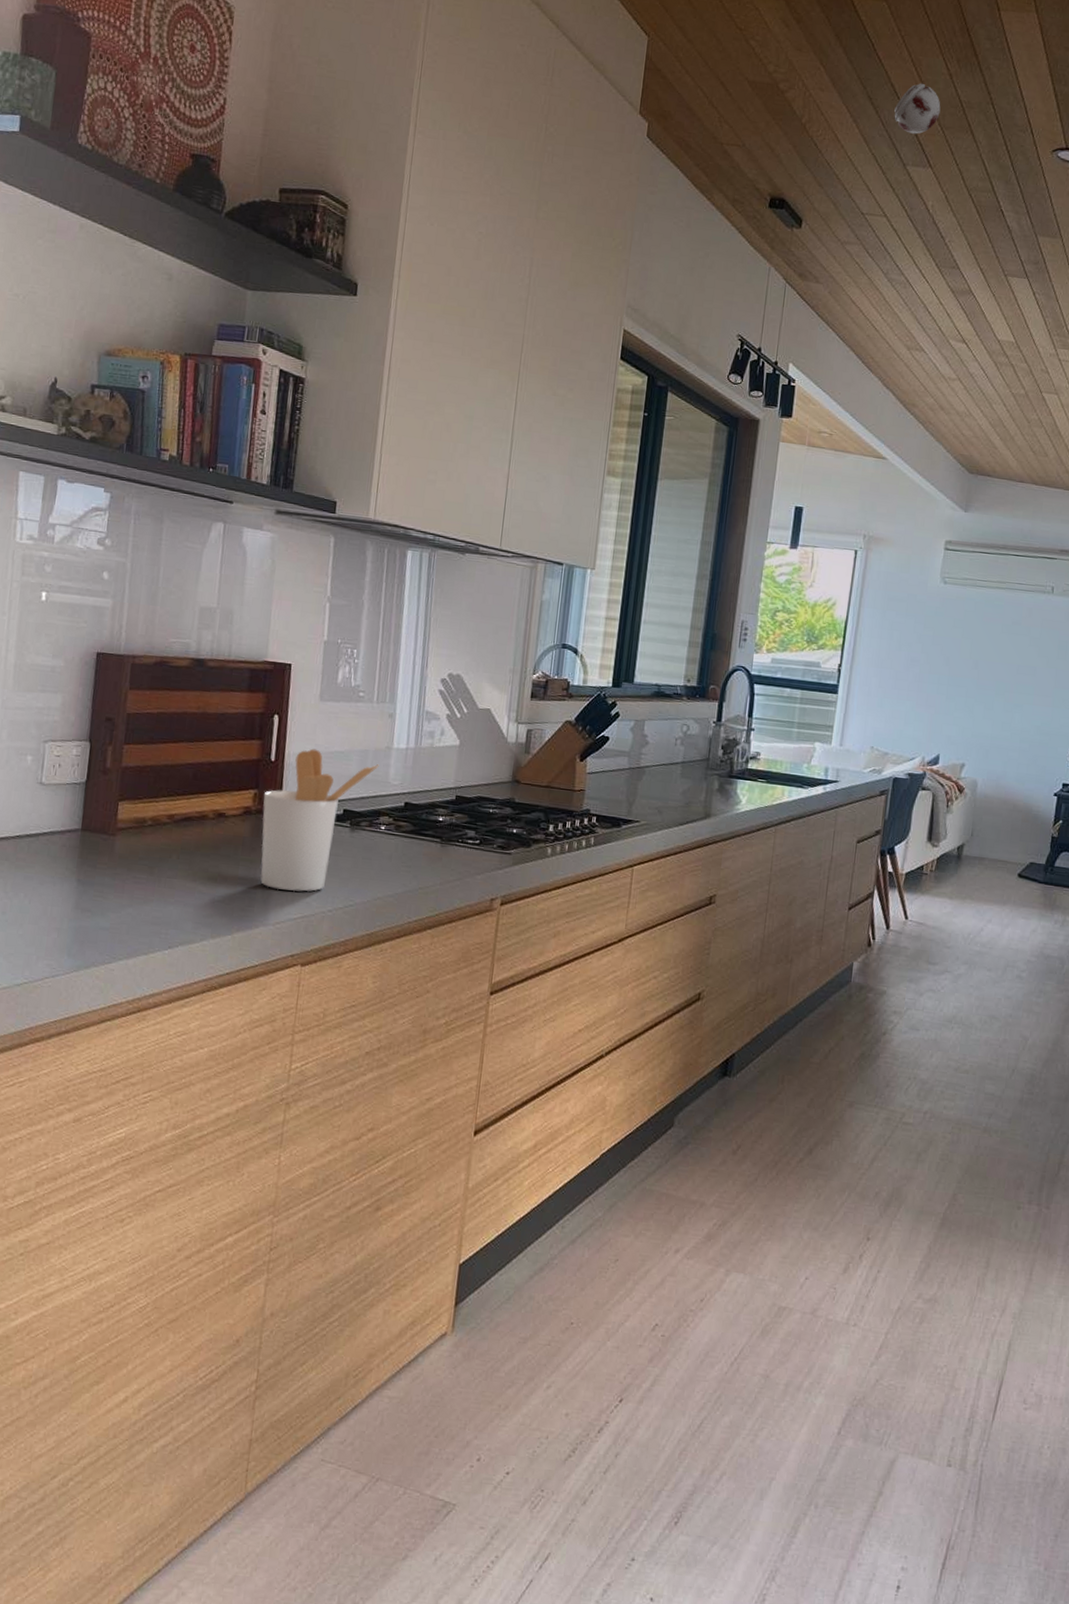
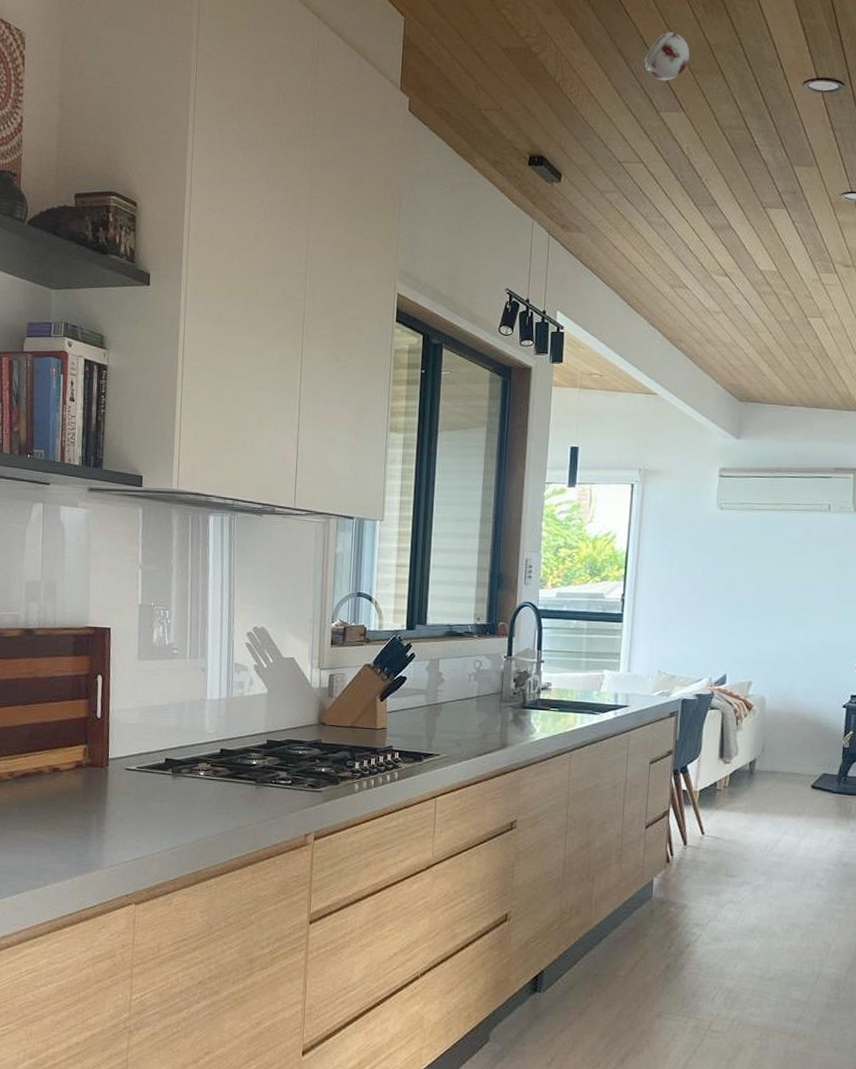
utensil holder: present [260,748,379,892] -> none [92,704,195,837]

